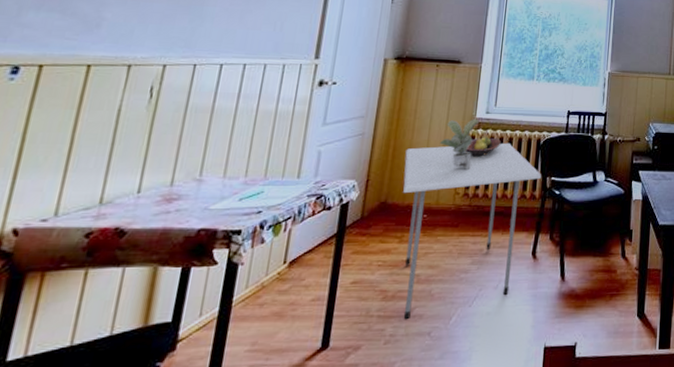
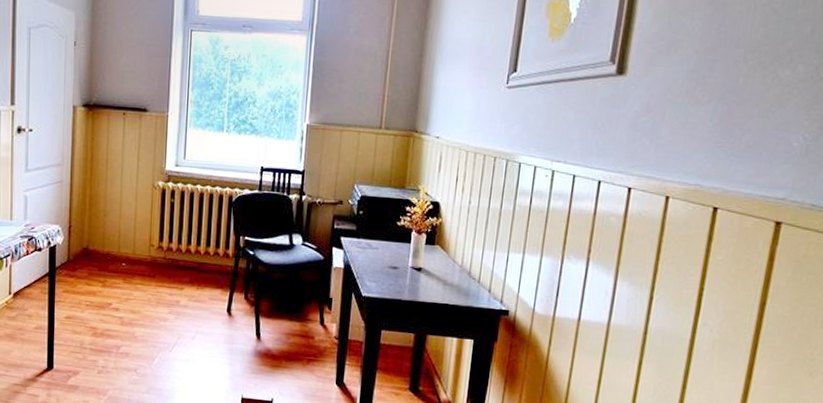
dining table: present [403,142,541,320] -> none [101,197,234,356]
potted plant: present [439,118,480,170] -> none [132,171,169,223]
fruit bowl: present [465,135,502,158] -> none [156,188,193,212]

